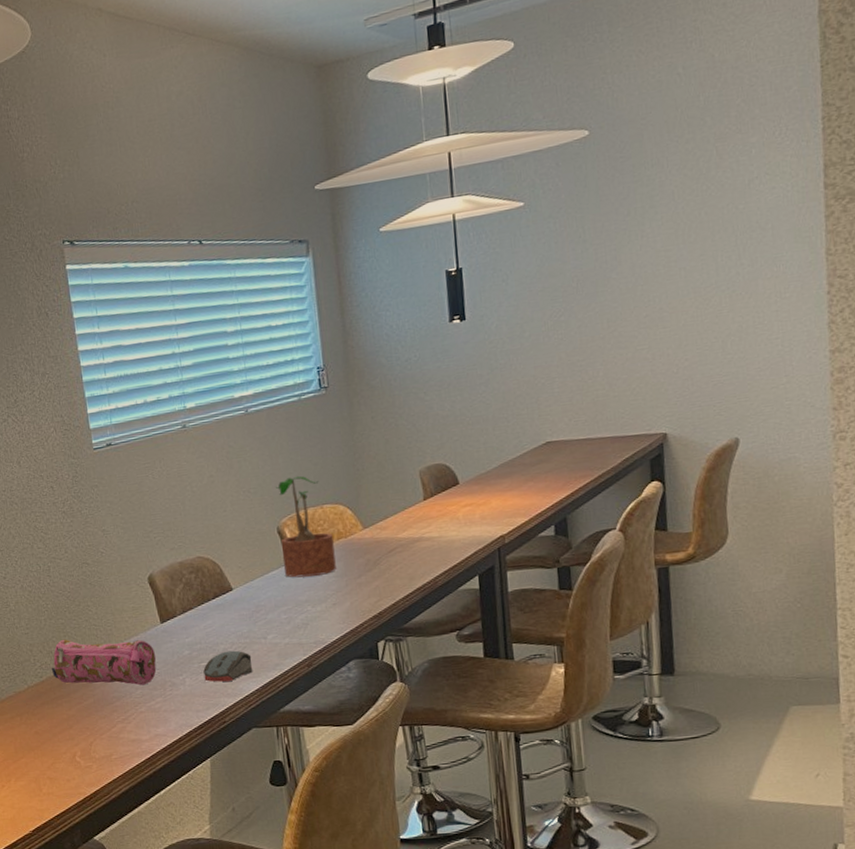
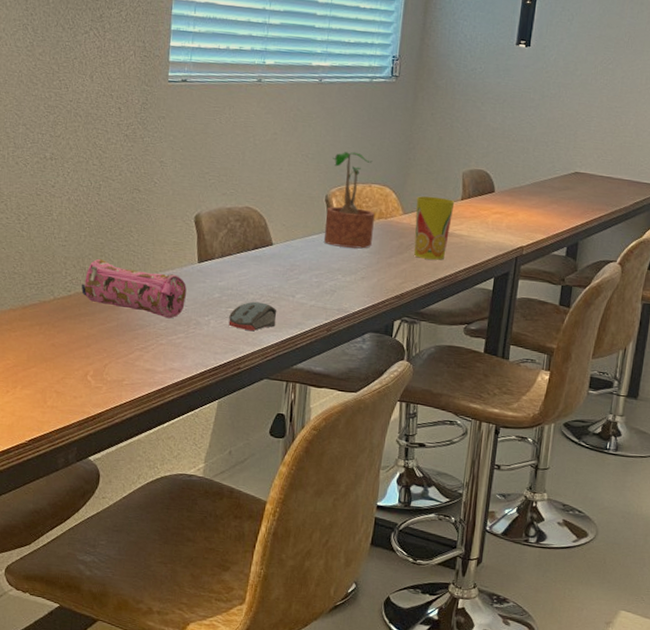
cup: none [374,502,419,571] -> present [414,196,455,260]

